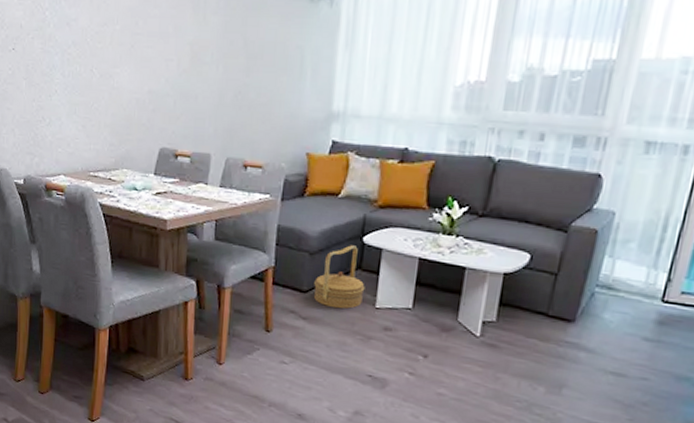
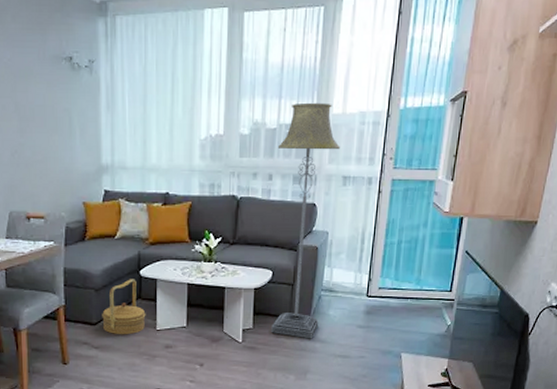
floor lamp: none [520,43,646,346] -> present [271,102,340,339]

